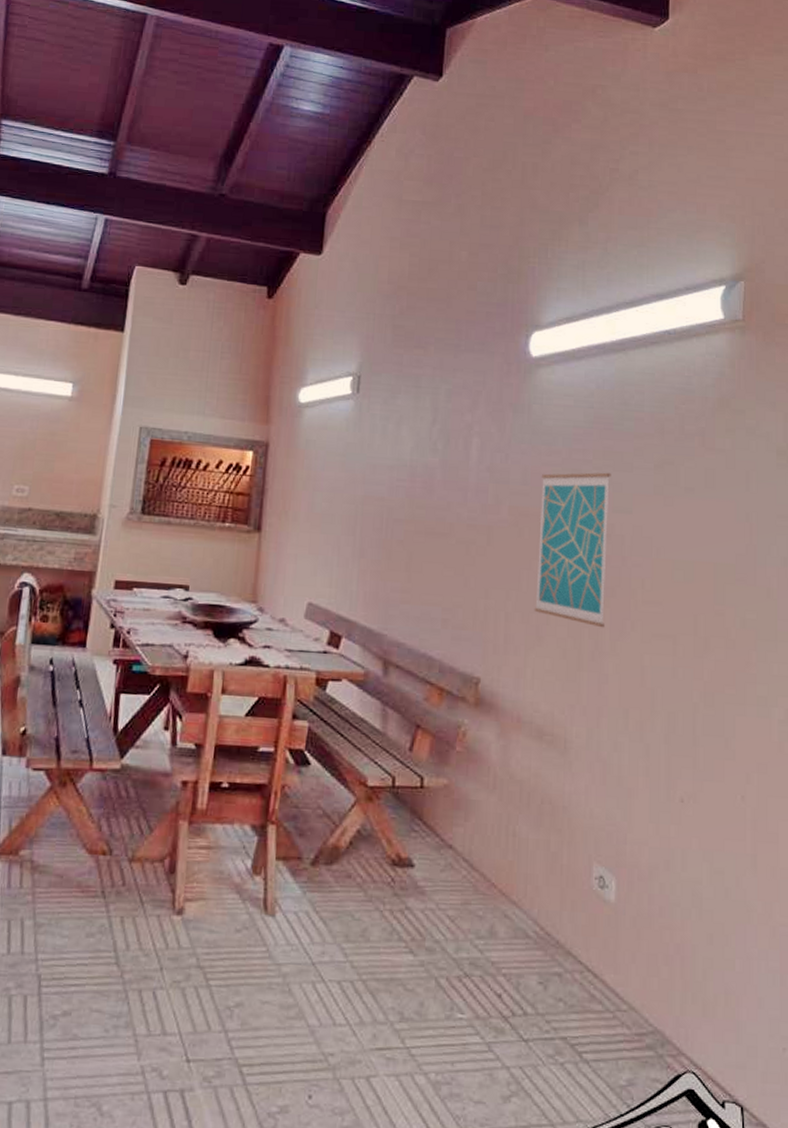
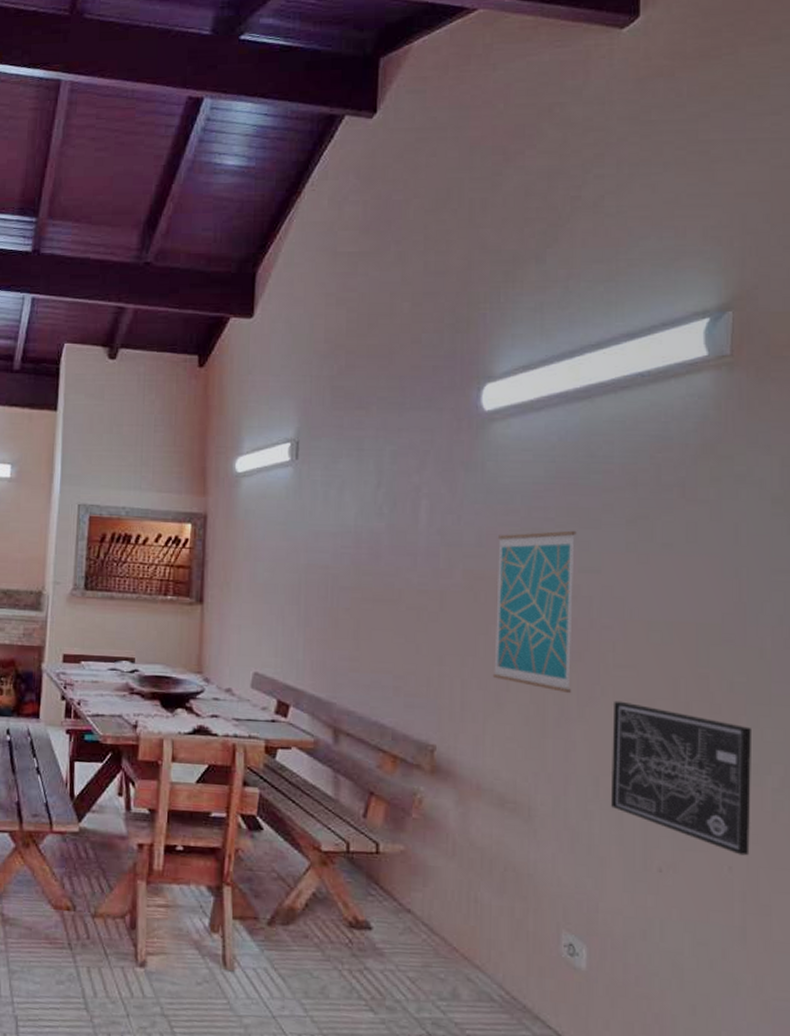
wall art: none [638,635,761,785] -> present [610,700,751,856]

